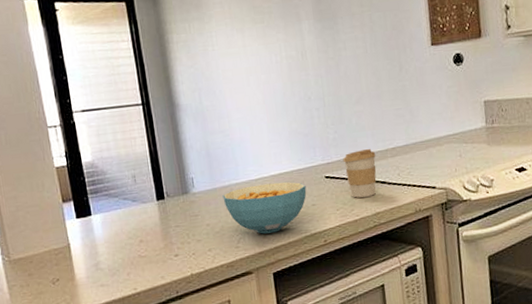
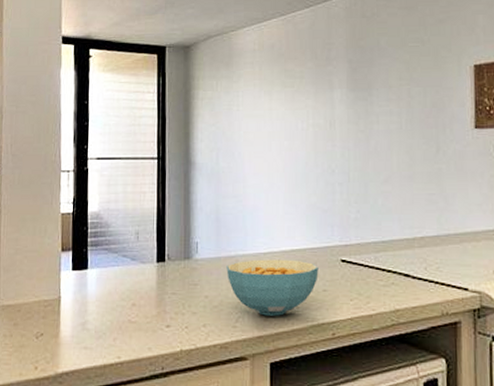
coffee cup: present [343,149,377,198] -> none [363,235,401,289]

